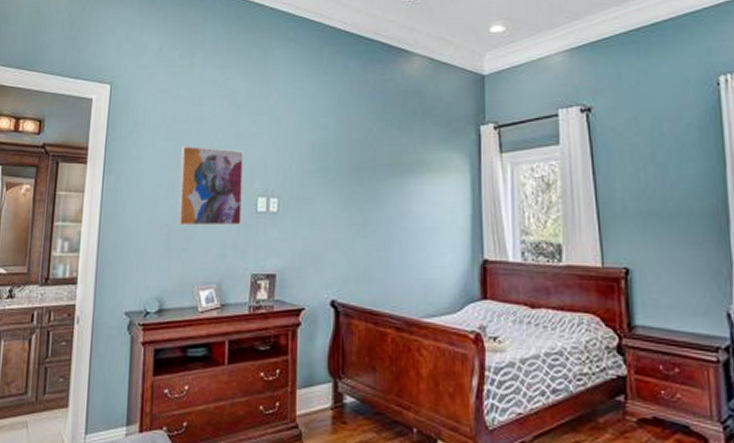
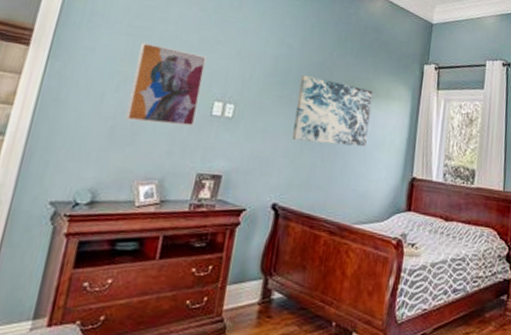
wall art: none [342,156,424,230] -> present [292,74,373,147]

